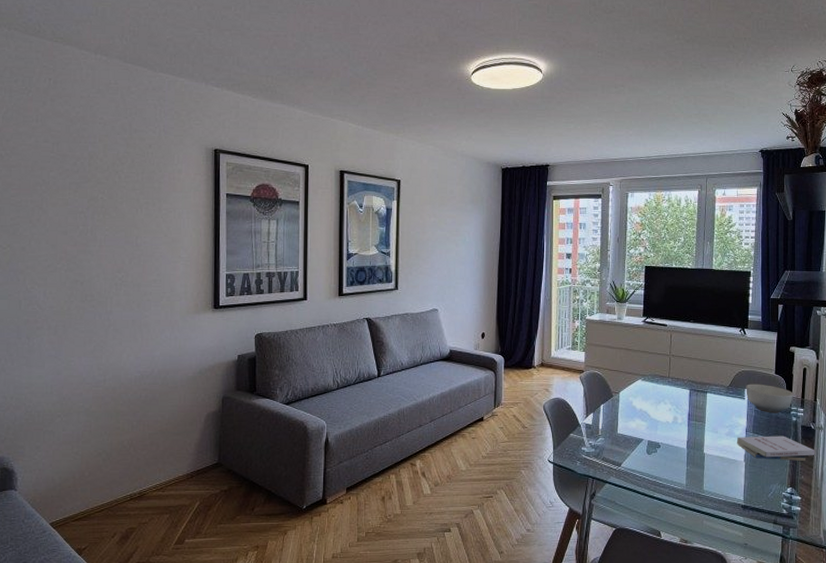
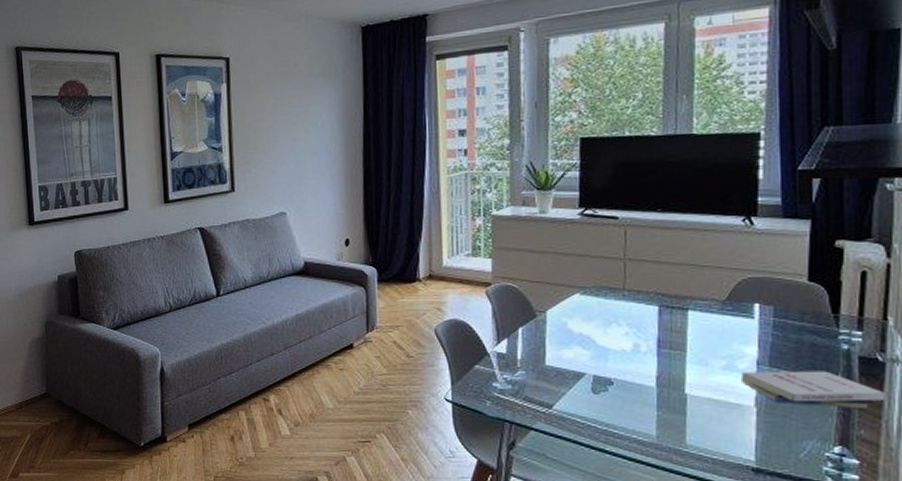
bowl: present [746,384,795,413] -> none [755,296,845,339]

